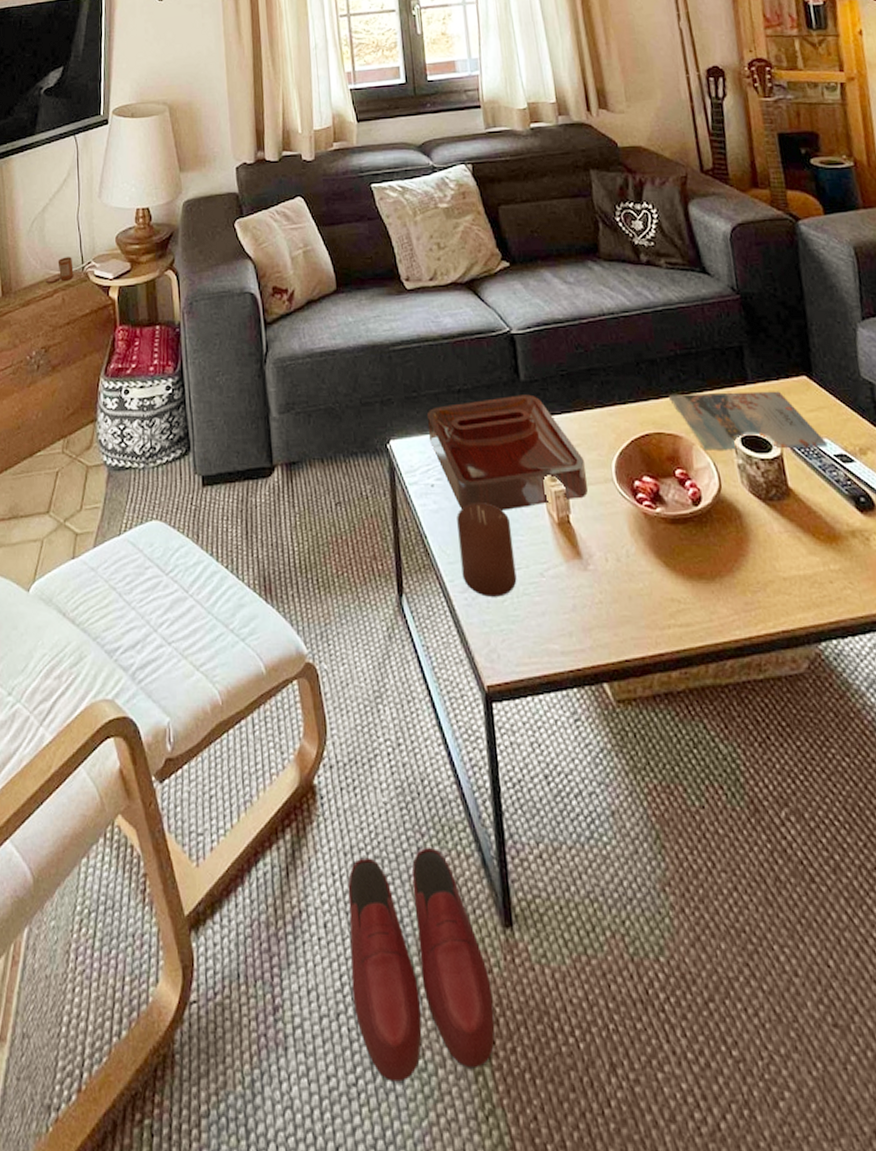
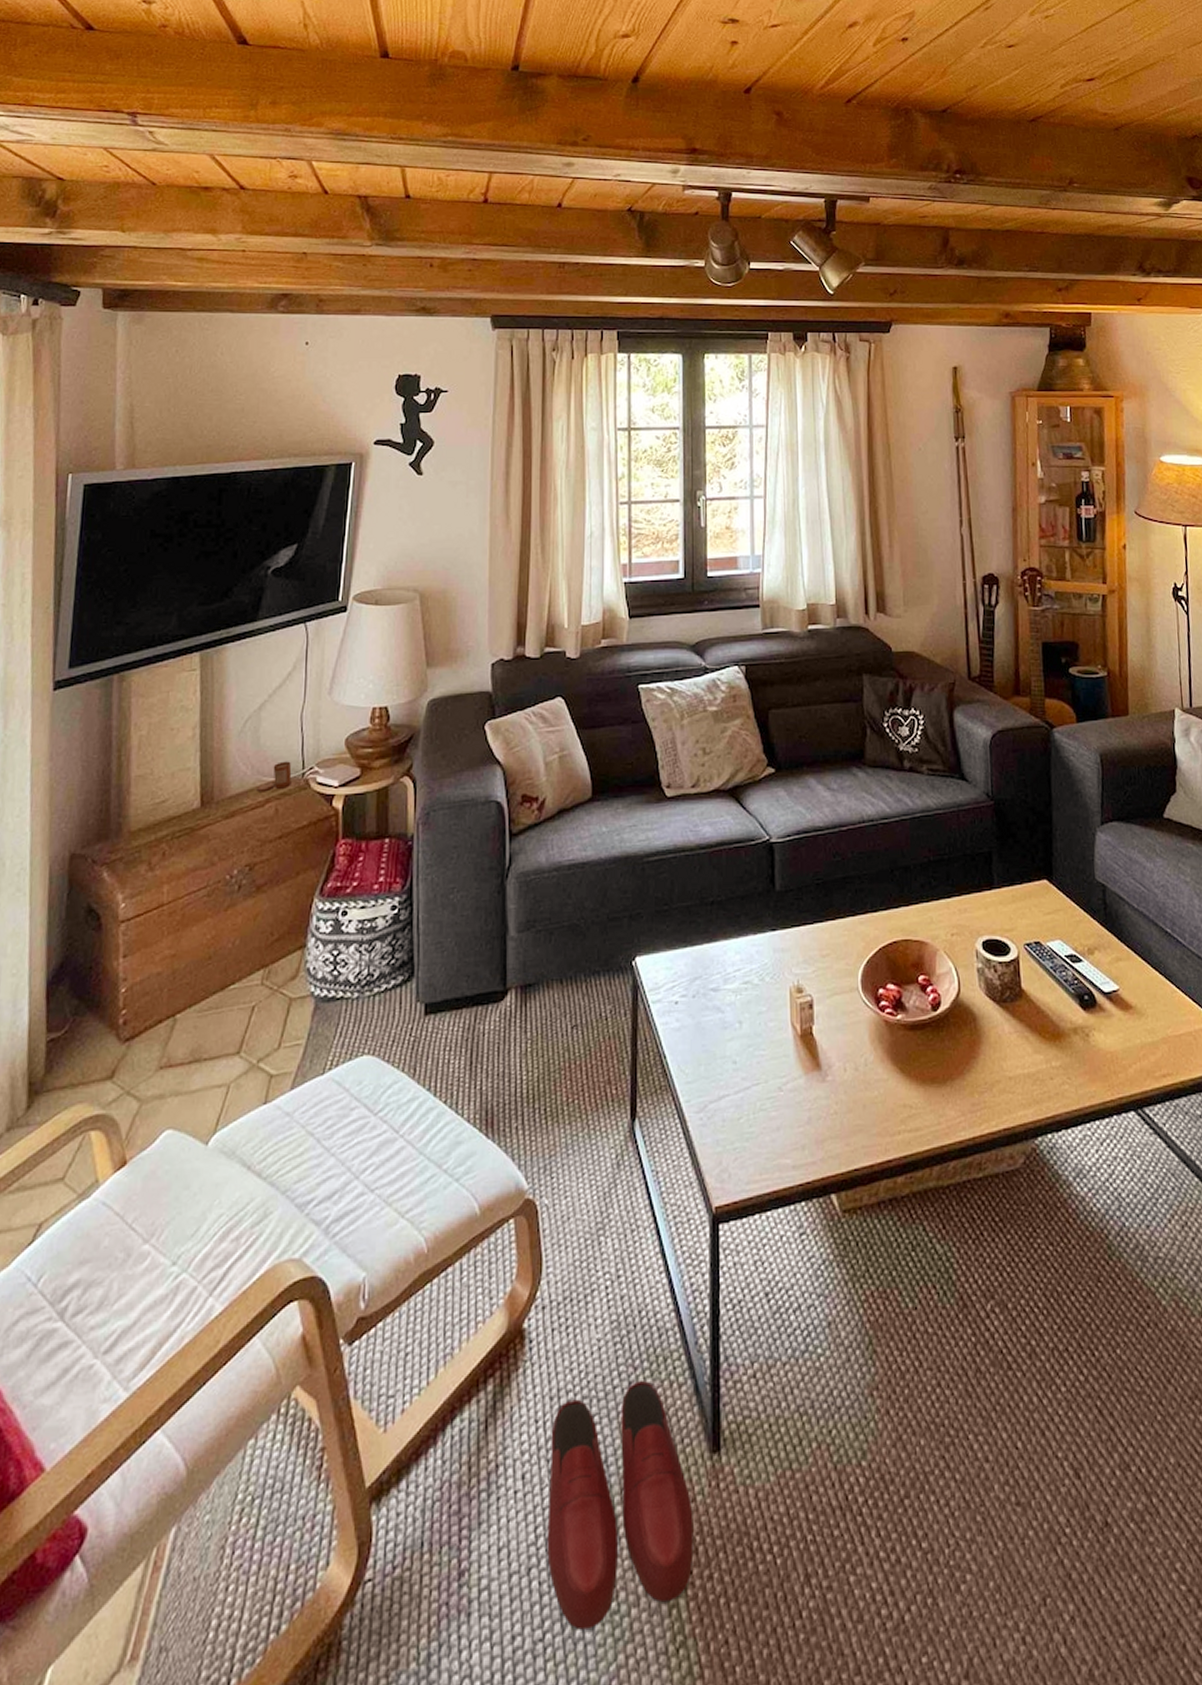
decorative tray: present [426,394,588,510] -> none [676,904,832,1026]
candle: present [457,503,517,597] -> none [699,1018,755,1115]
magazine: present [668,391,828,450] -> none [918,895,1060,956]

